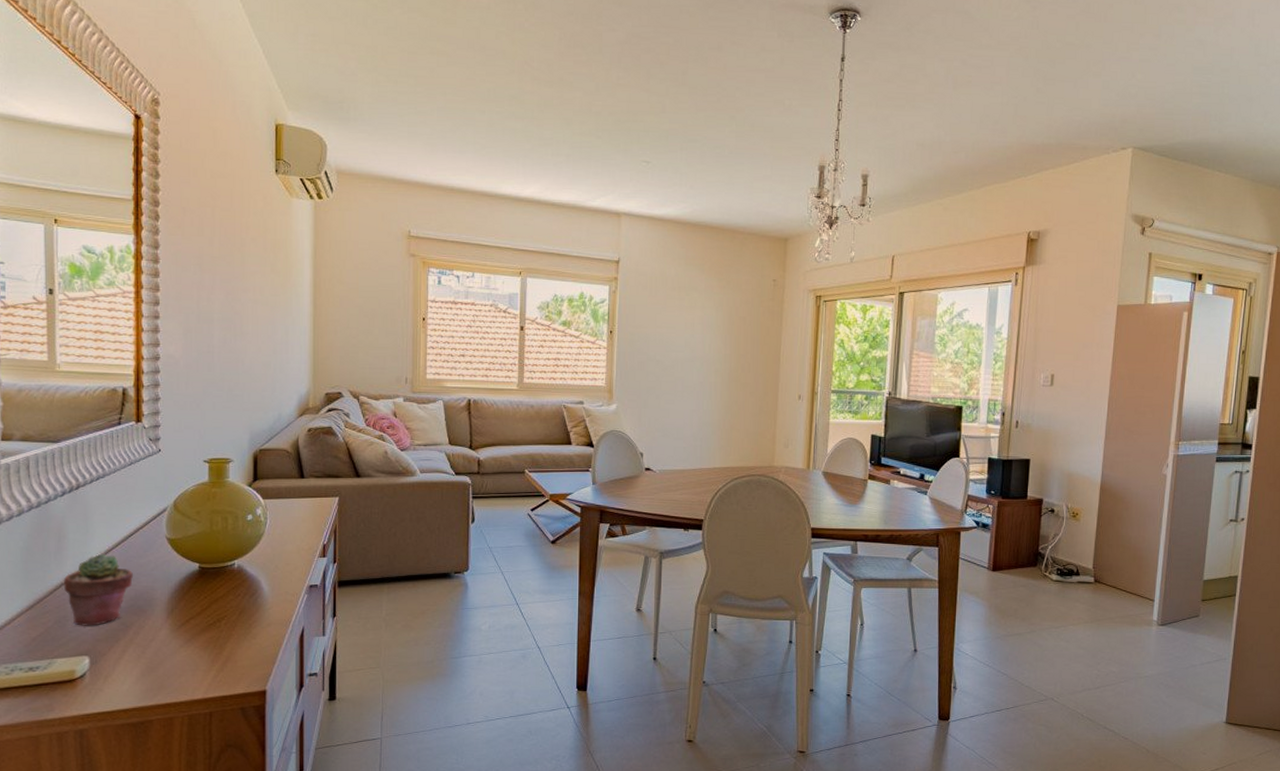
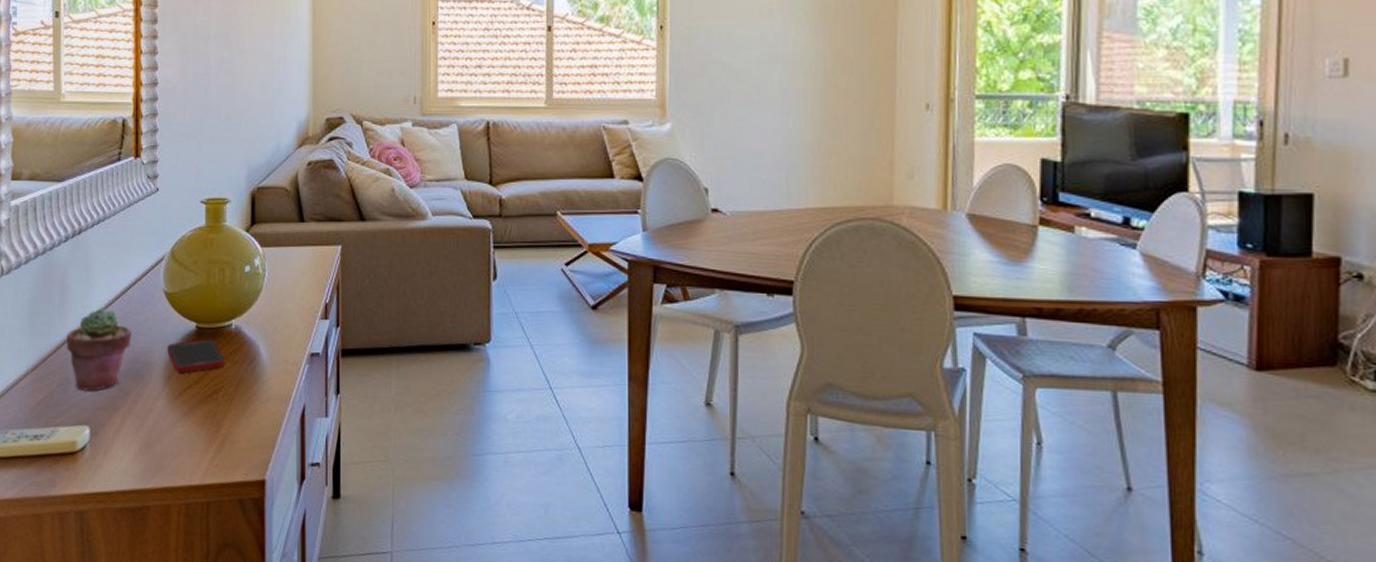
cell phone: none [170,577,228,607] -> present [167,338,226,373]

